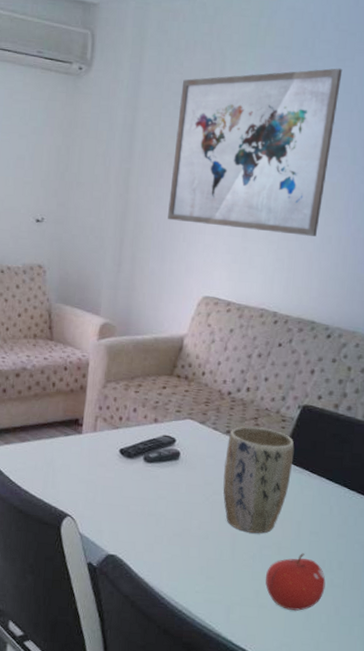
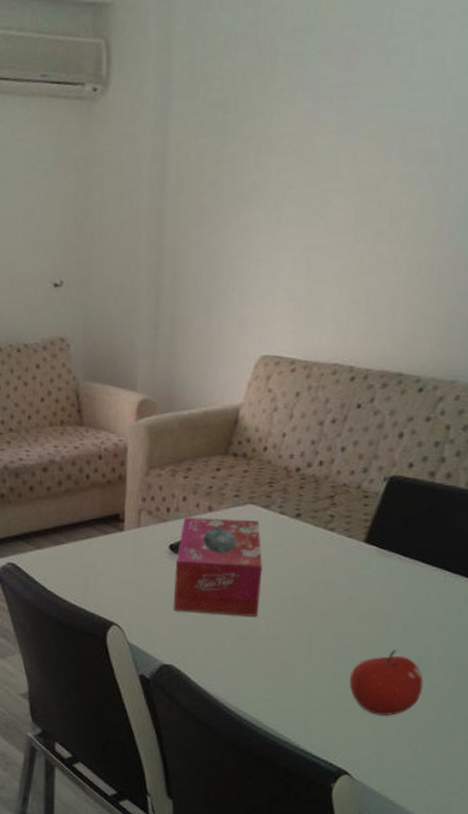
tissue box: none [120,426,197,517] -> present [173,518,262,616]
wall art: present [168,68,343,236] -> none [213,43,431,268]
plant pot: present [222,426,295,534] -> none [294,507,381,630]

